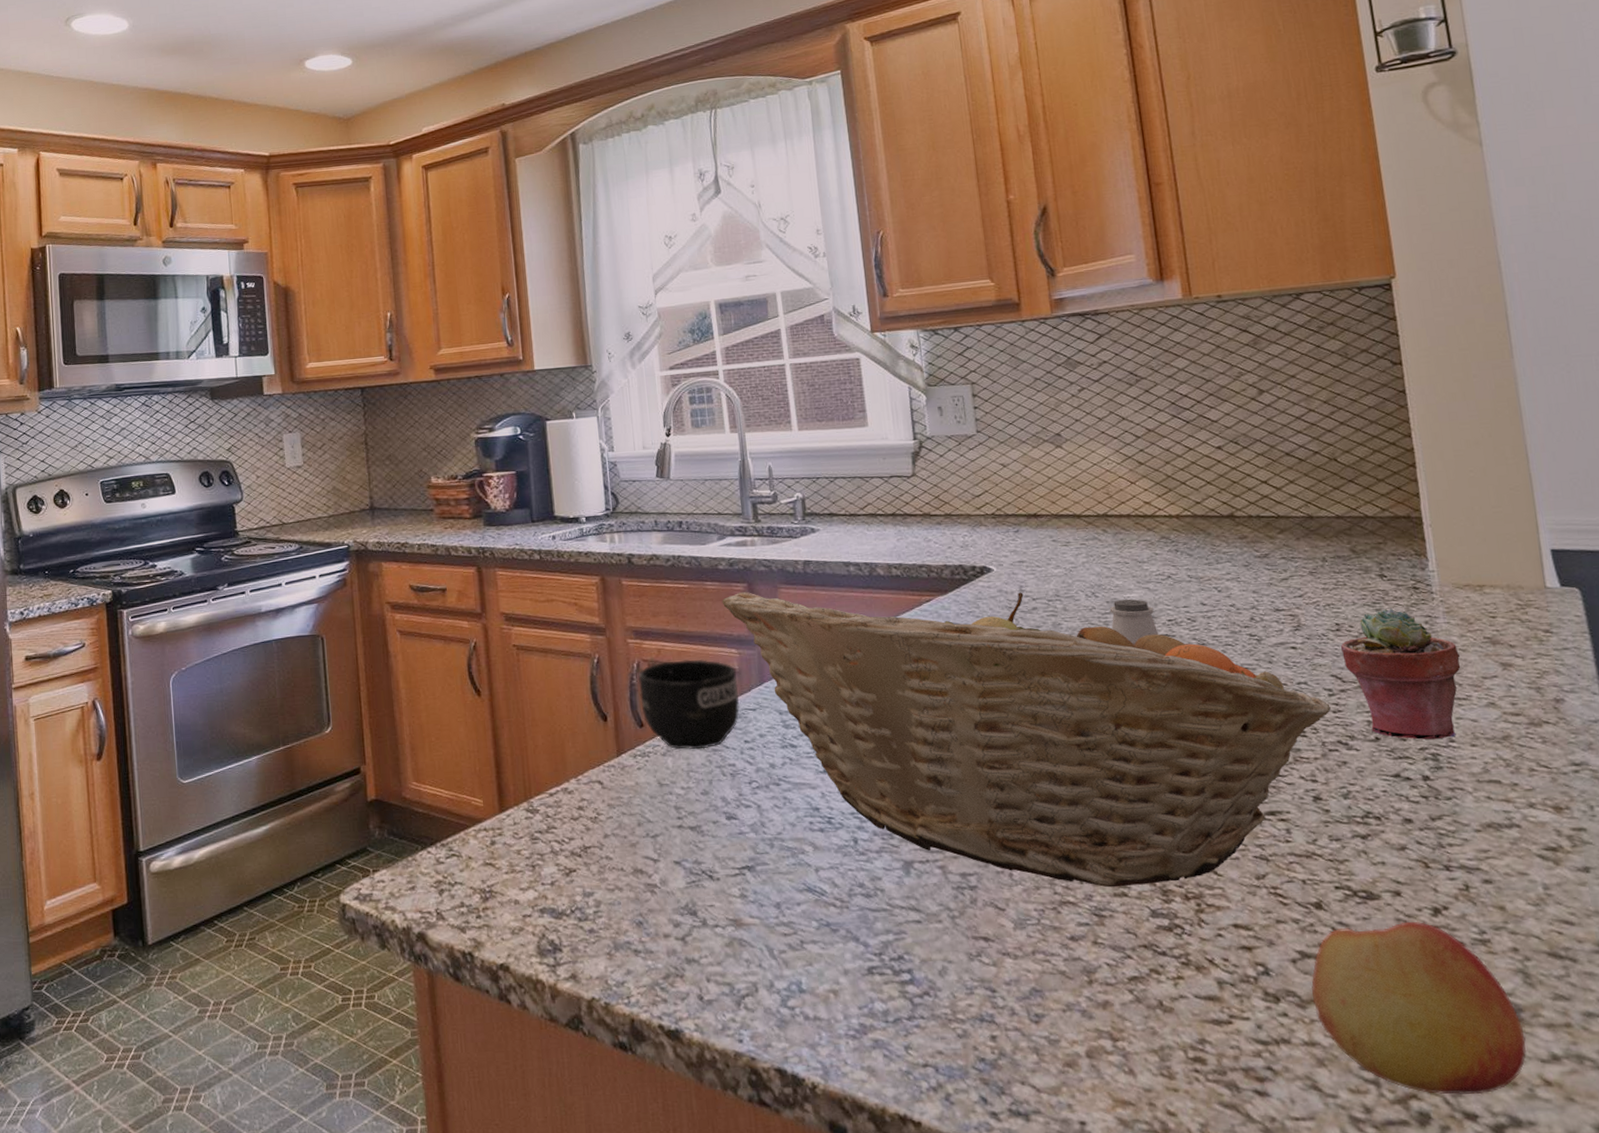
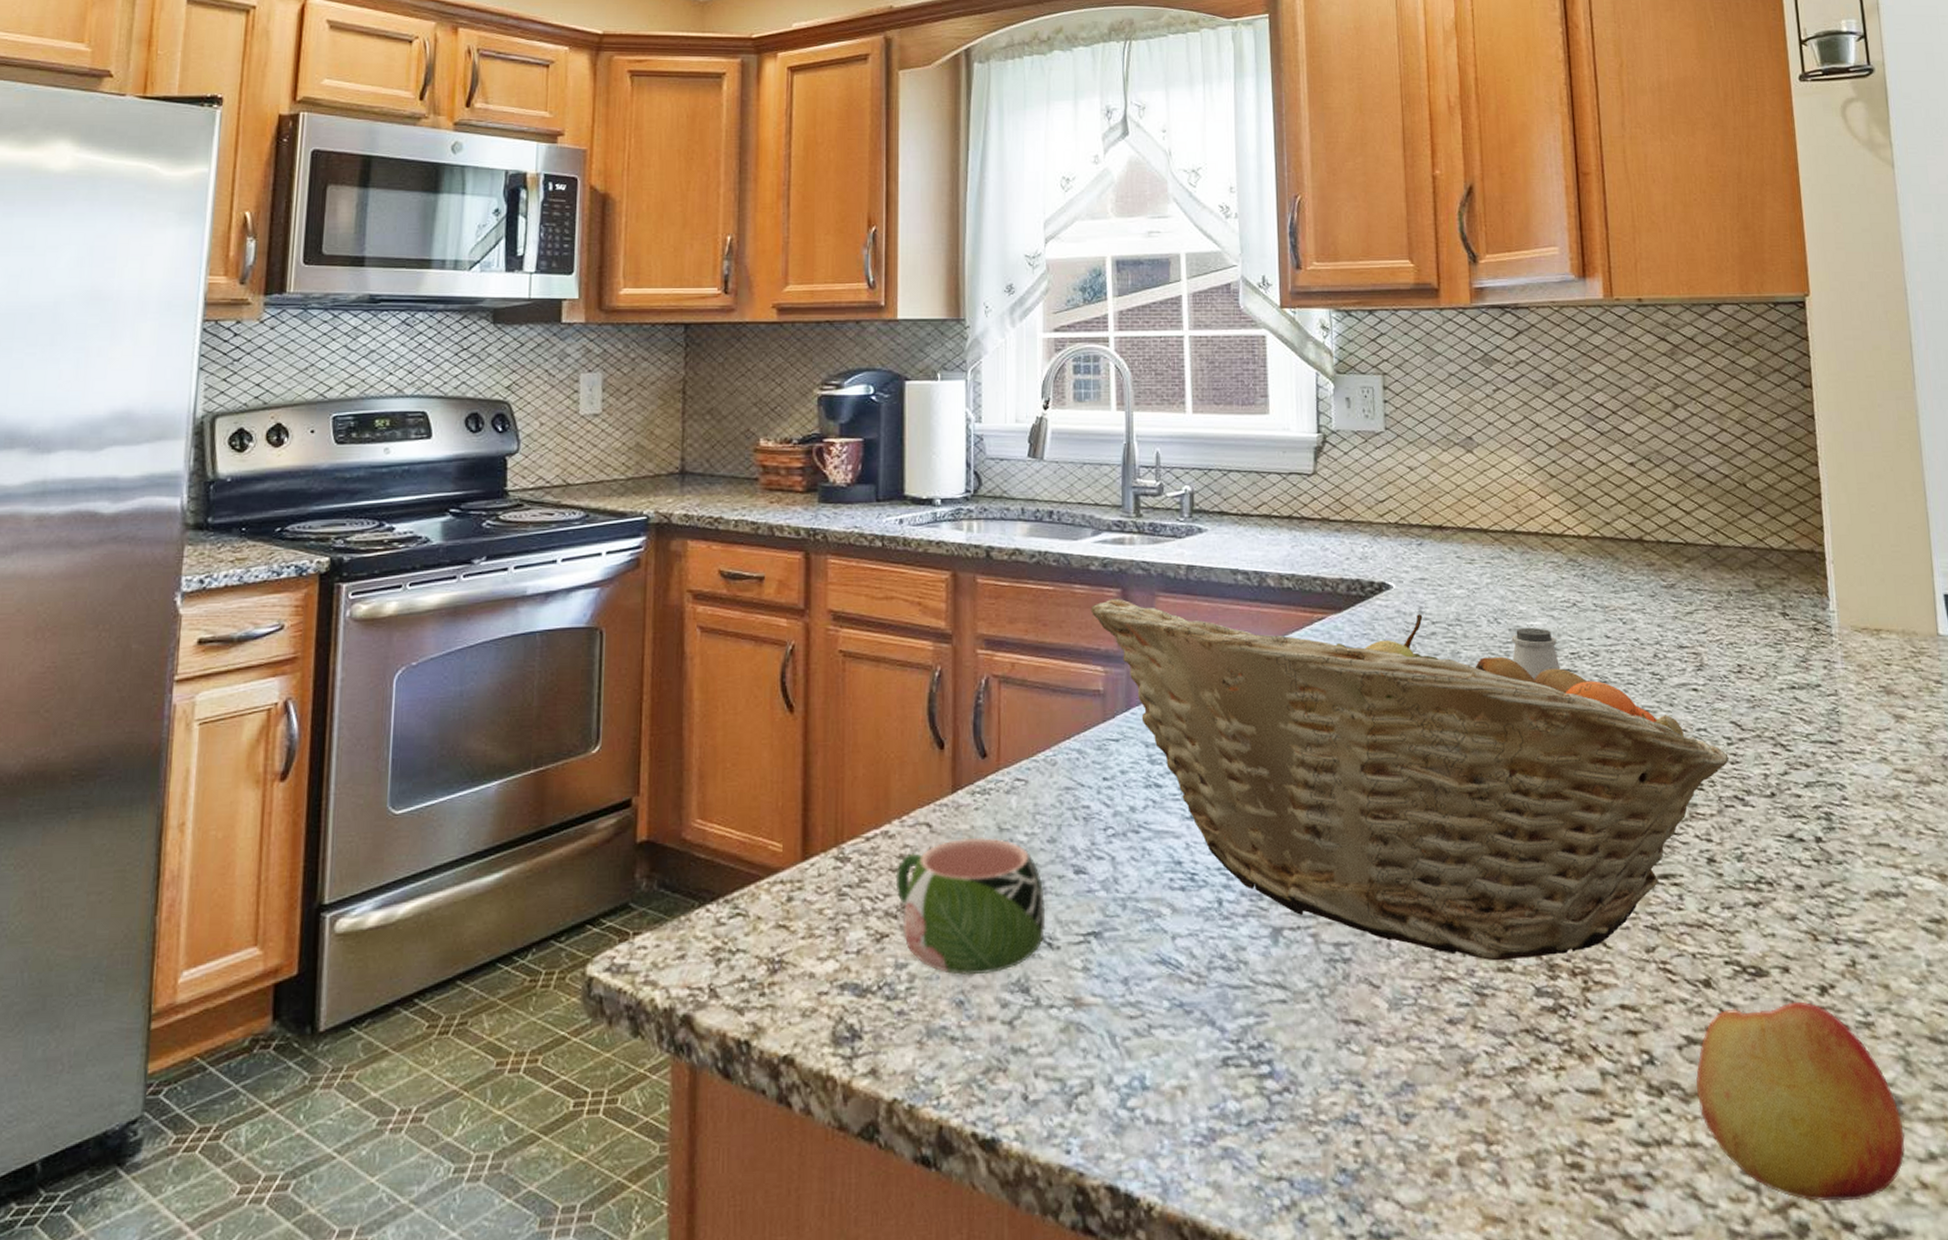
mug: none [577,791,706,902] -> present [897,837,1046,976]
mug: present [638,660,740,750] -> none [986,677,1101,787]
potted succulent: present [1340,608,1461,740] -> none [1741,649,1856,797]

